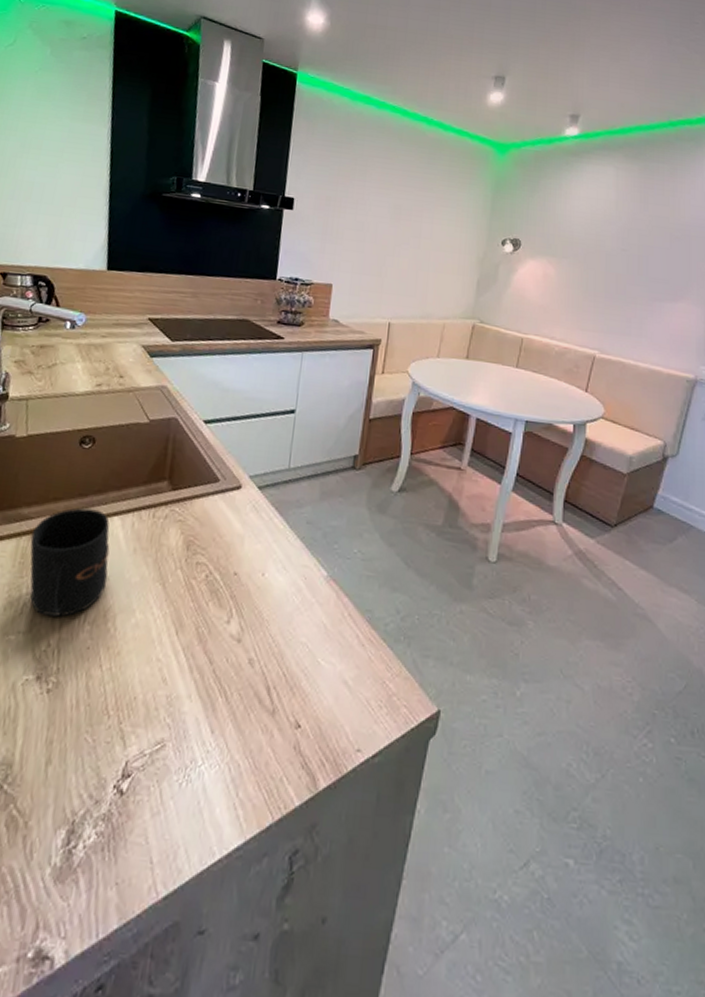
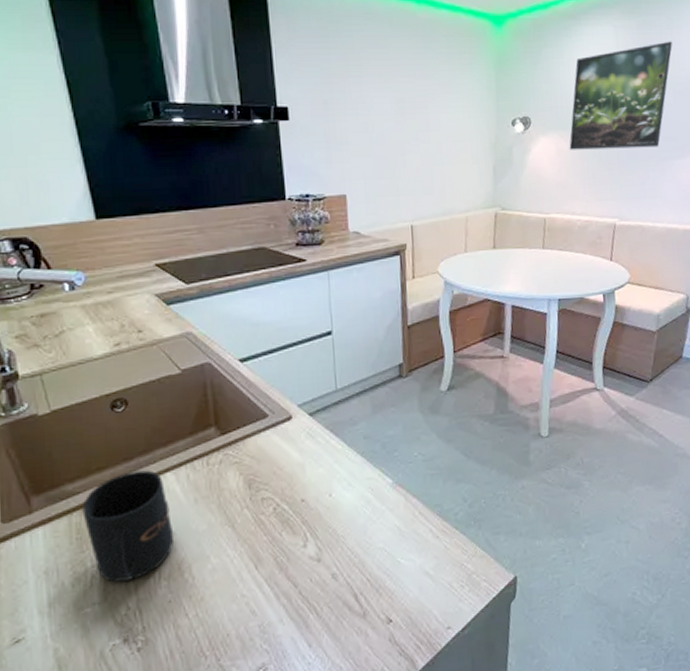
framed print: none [556,188,674,288] -> present [569,41,672,150]

